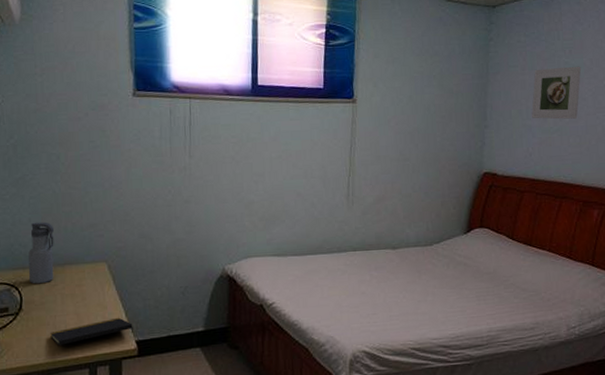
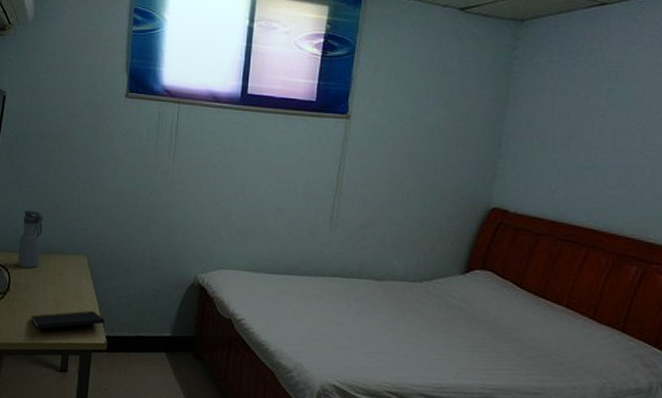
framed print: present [531,66,582,120] -> none [559,93,630,157]

